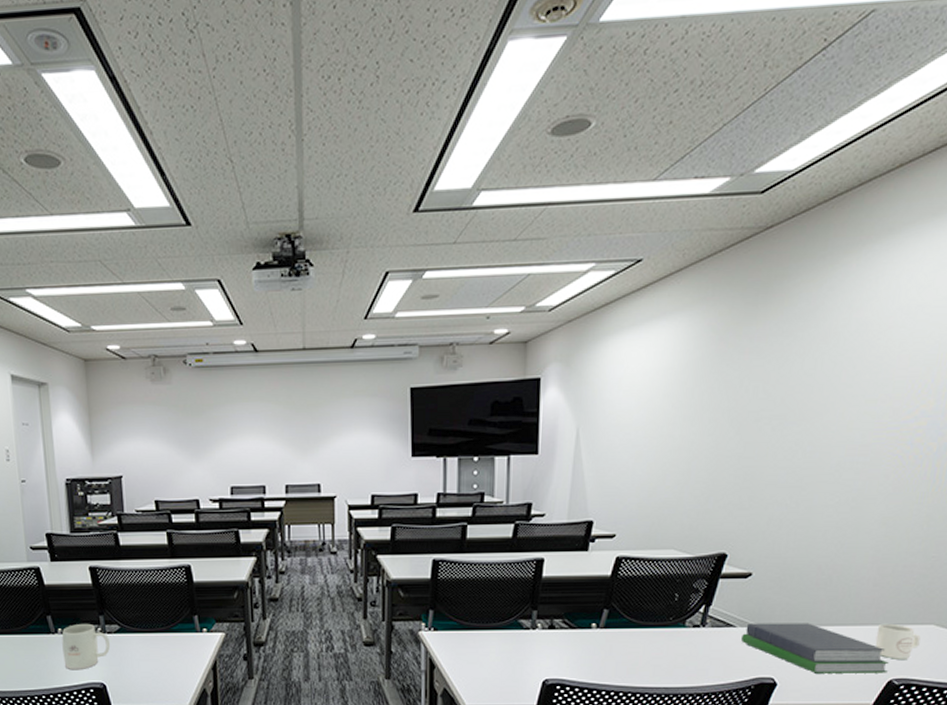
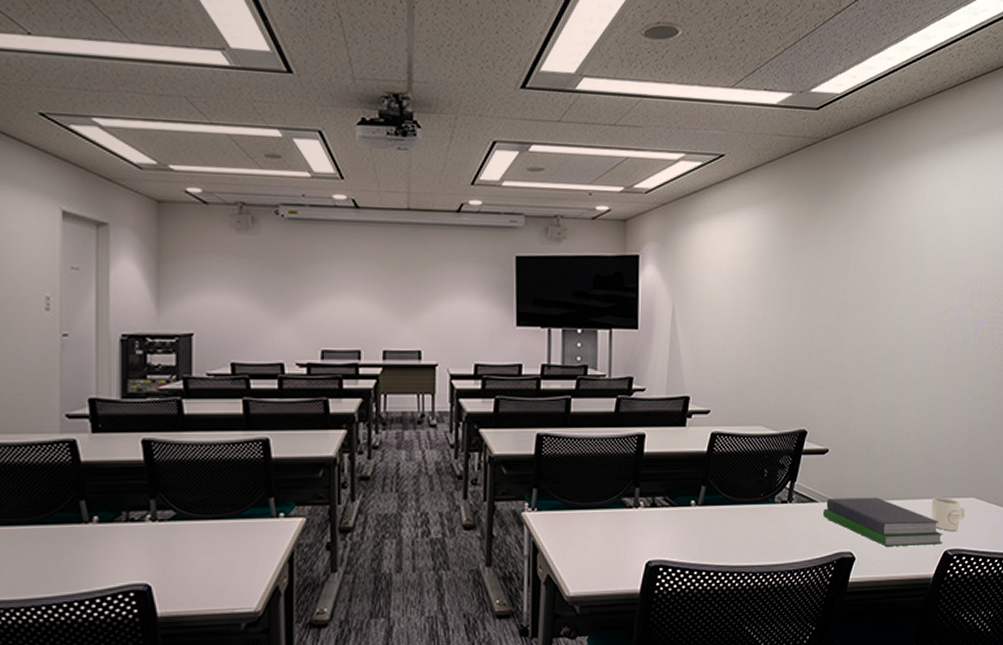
mug: present [61,623,111,669] -> none [97,509,162,568]

